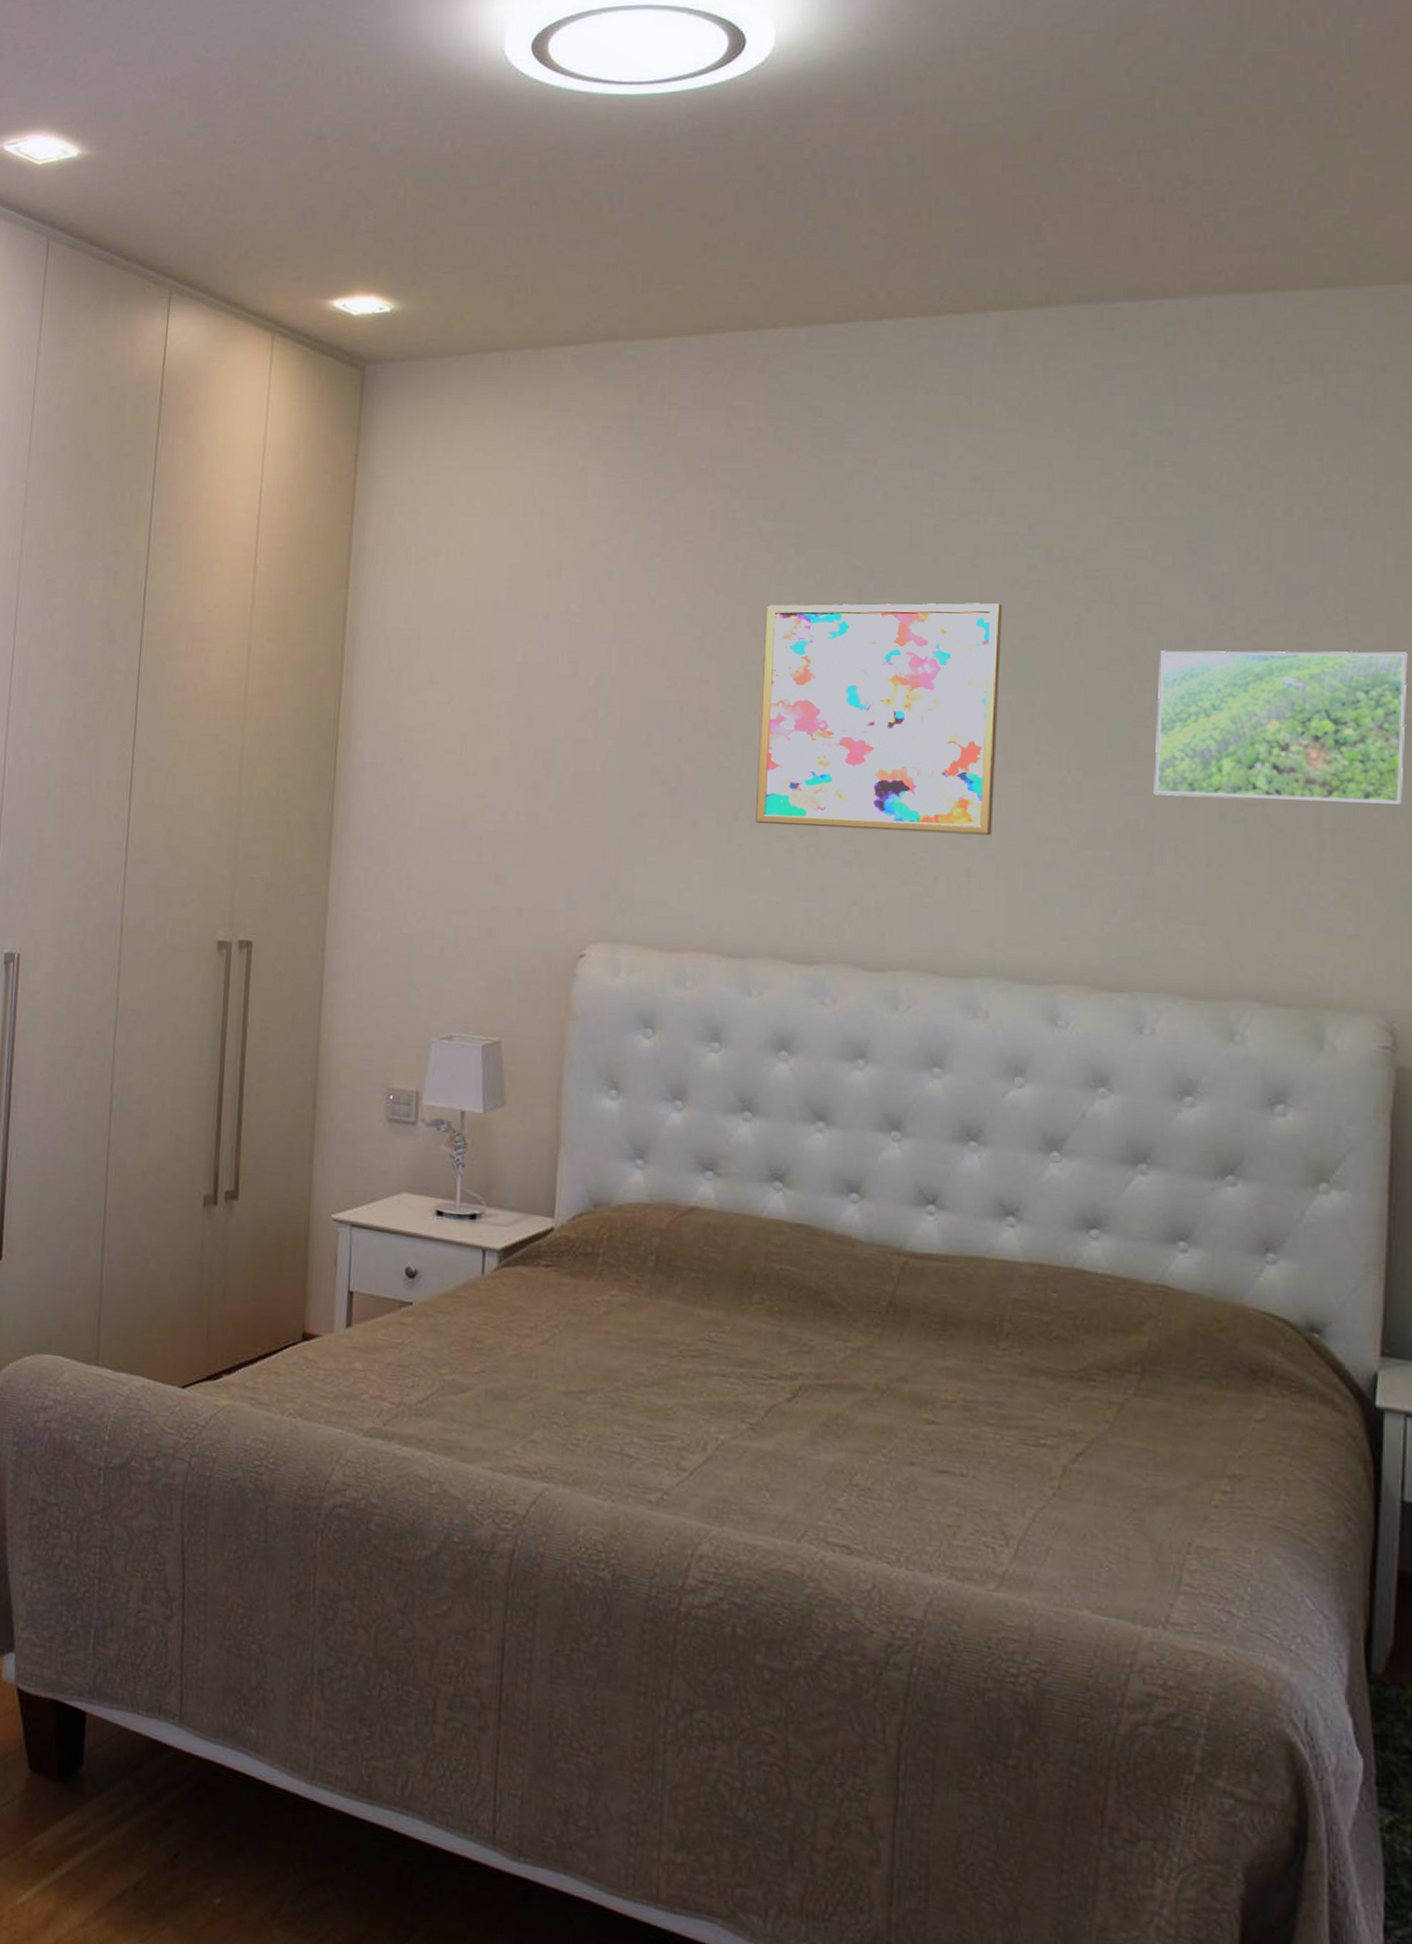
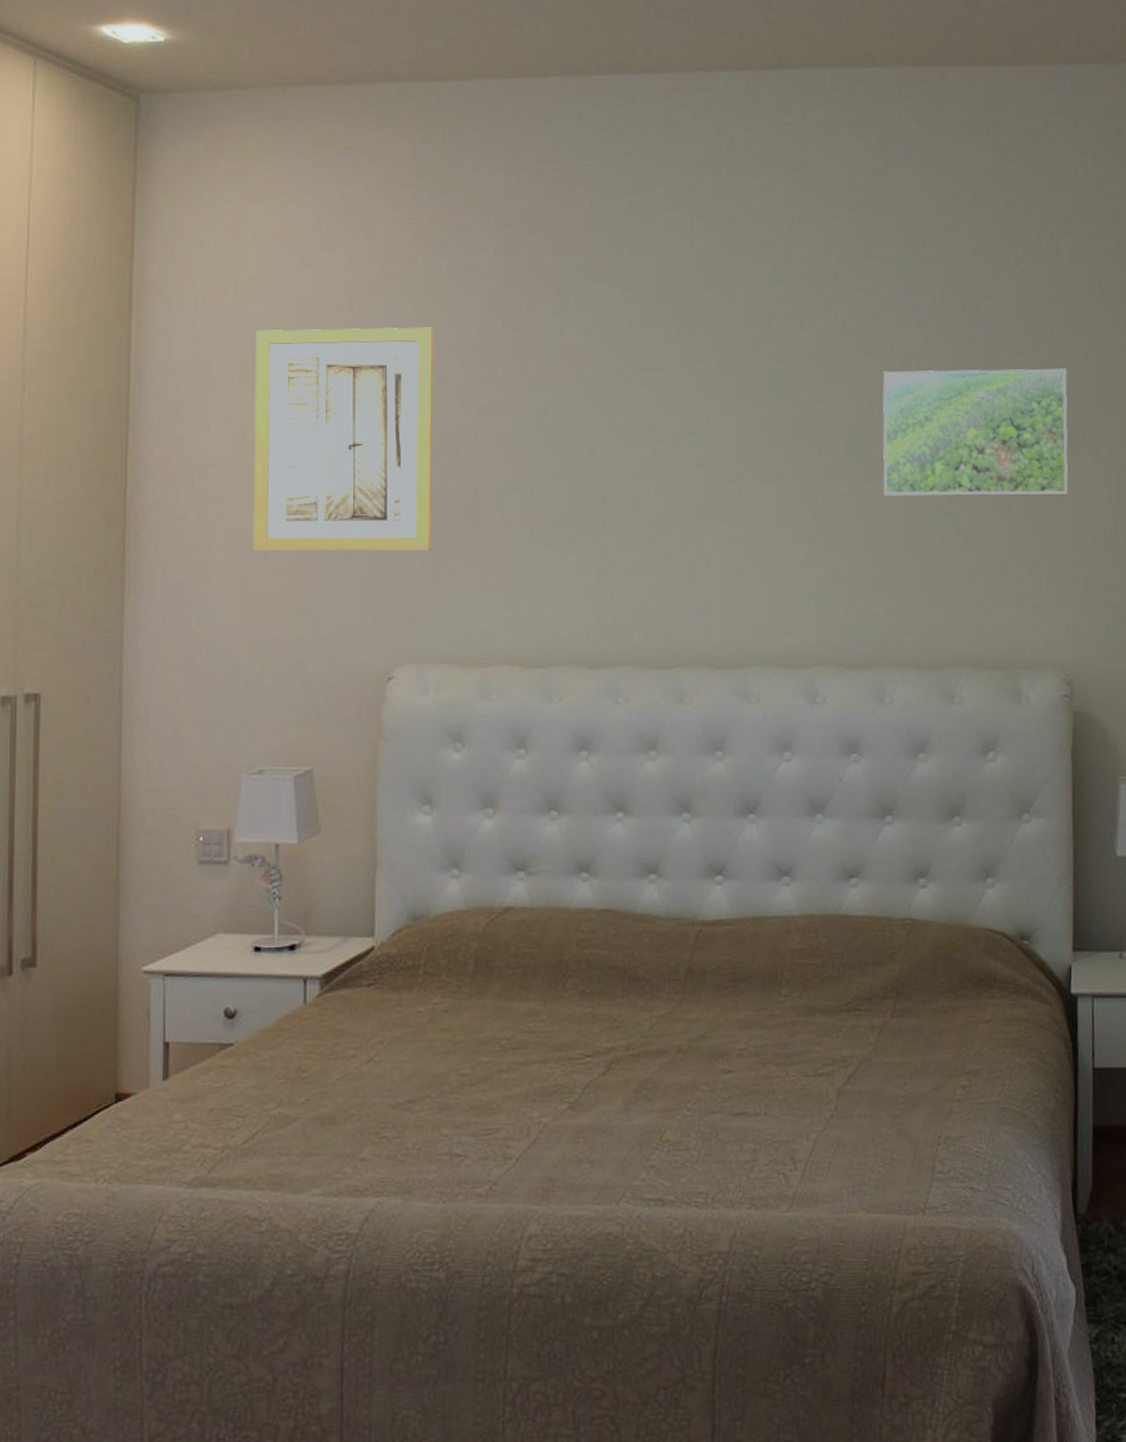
wall art: none [453,595,644,827] -> present [253,327,435,551]
wall art: present [756,603,1002,836] -> none [549,331,756,541]

